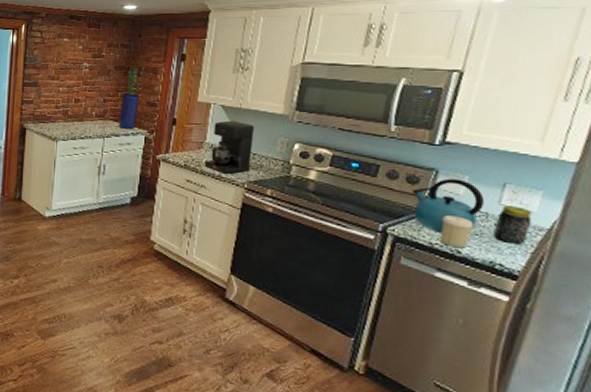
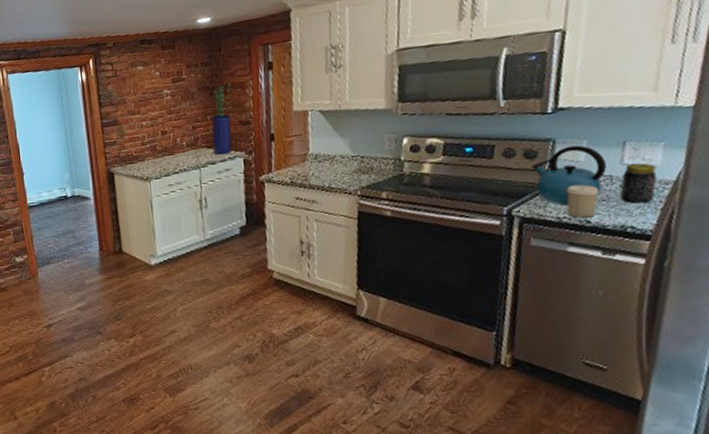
coffee maker: present [204,120,255,175] -> none [311,124,361,185]

